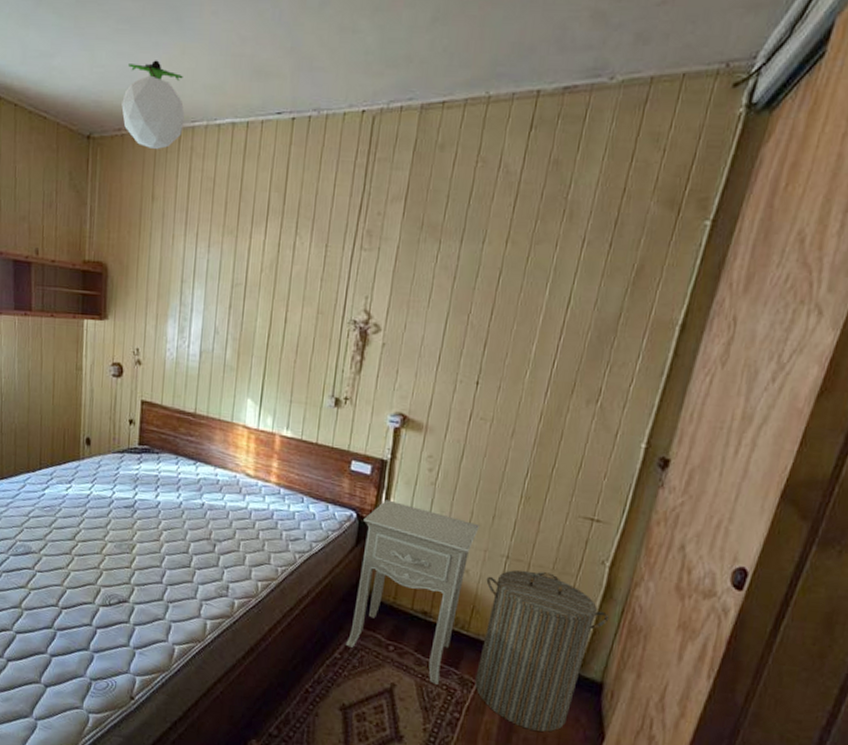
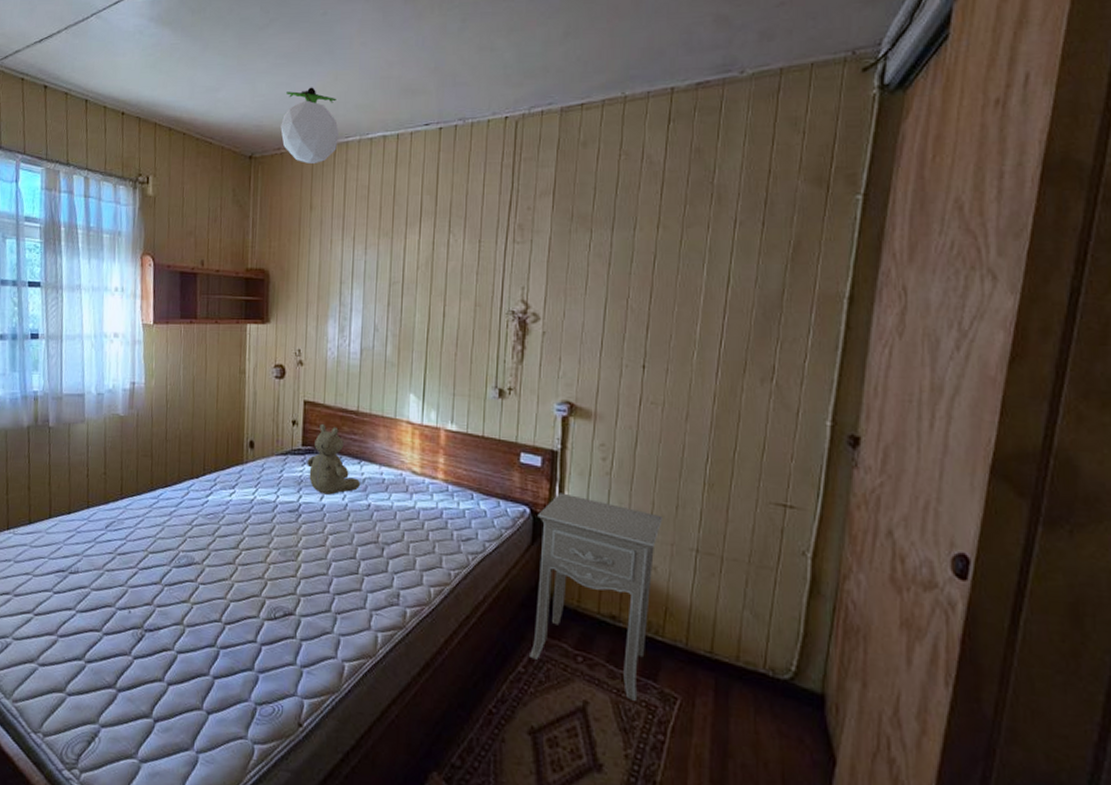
teddy bear: none [143,423,195,493] -> present [307,423,360,495]
laundry hamper: present [475,570,610,732] -> none [677,564,820,756]

